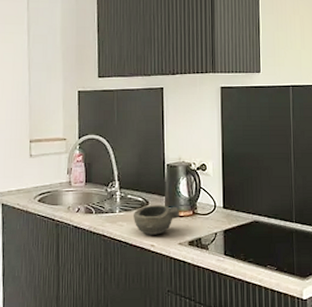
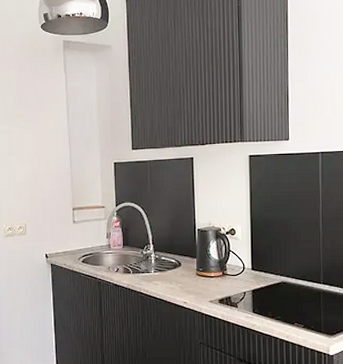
bowl: present [134,205,180,235] -> none [167,266,211,293]

